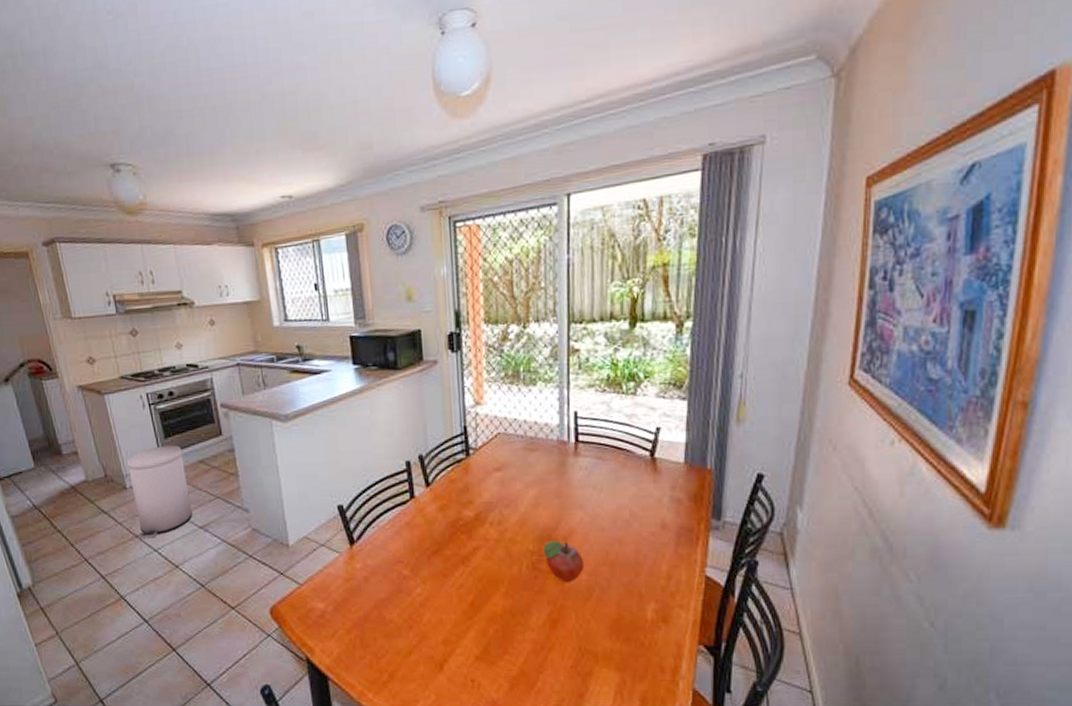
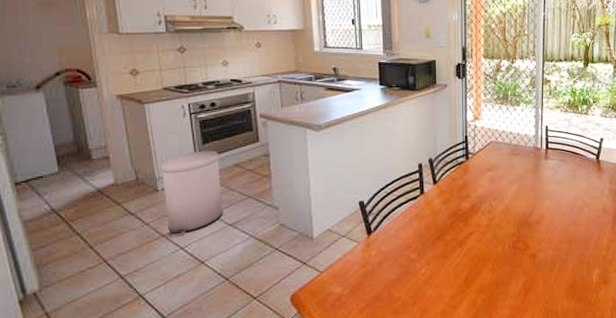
fruit: present [543,540,585,582] -> none [521,224,551,257]

